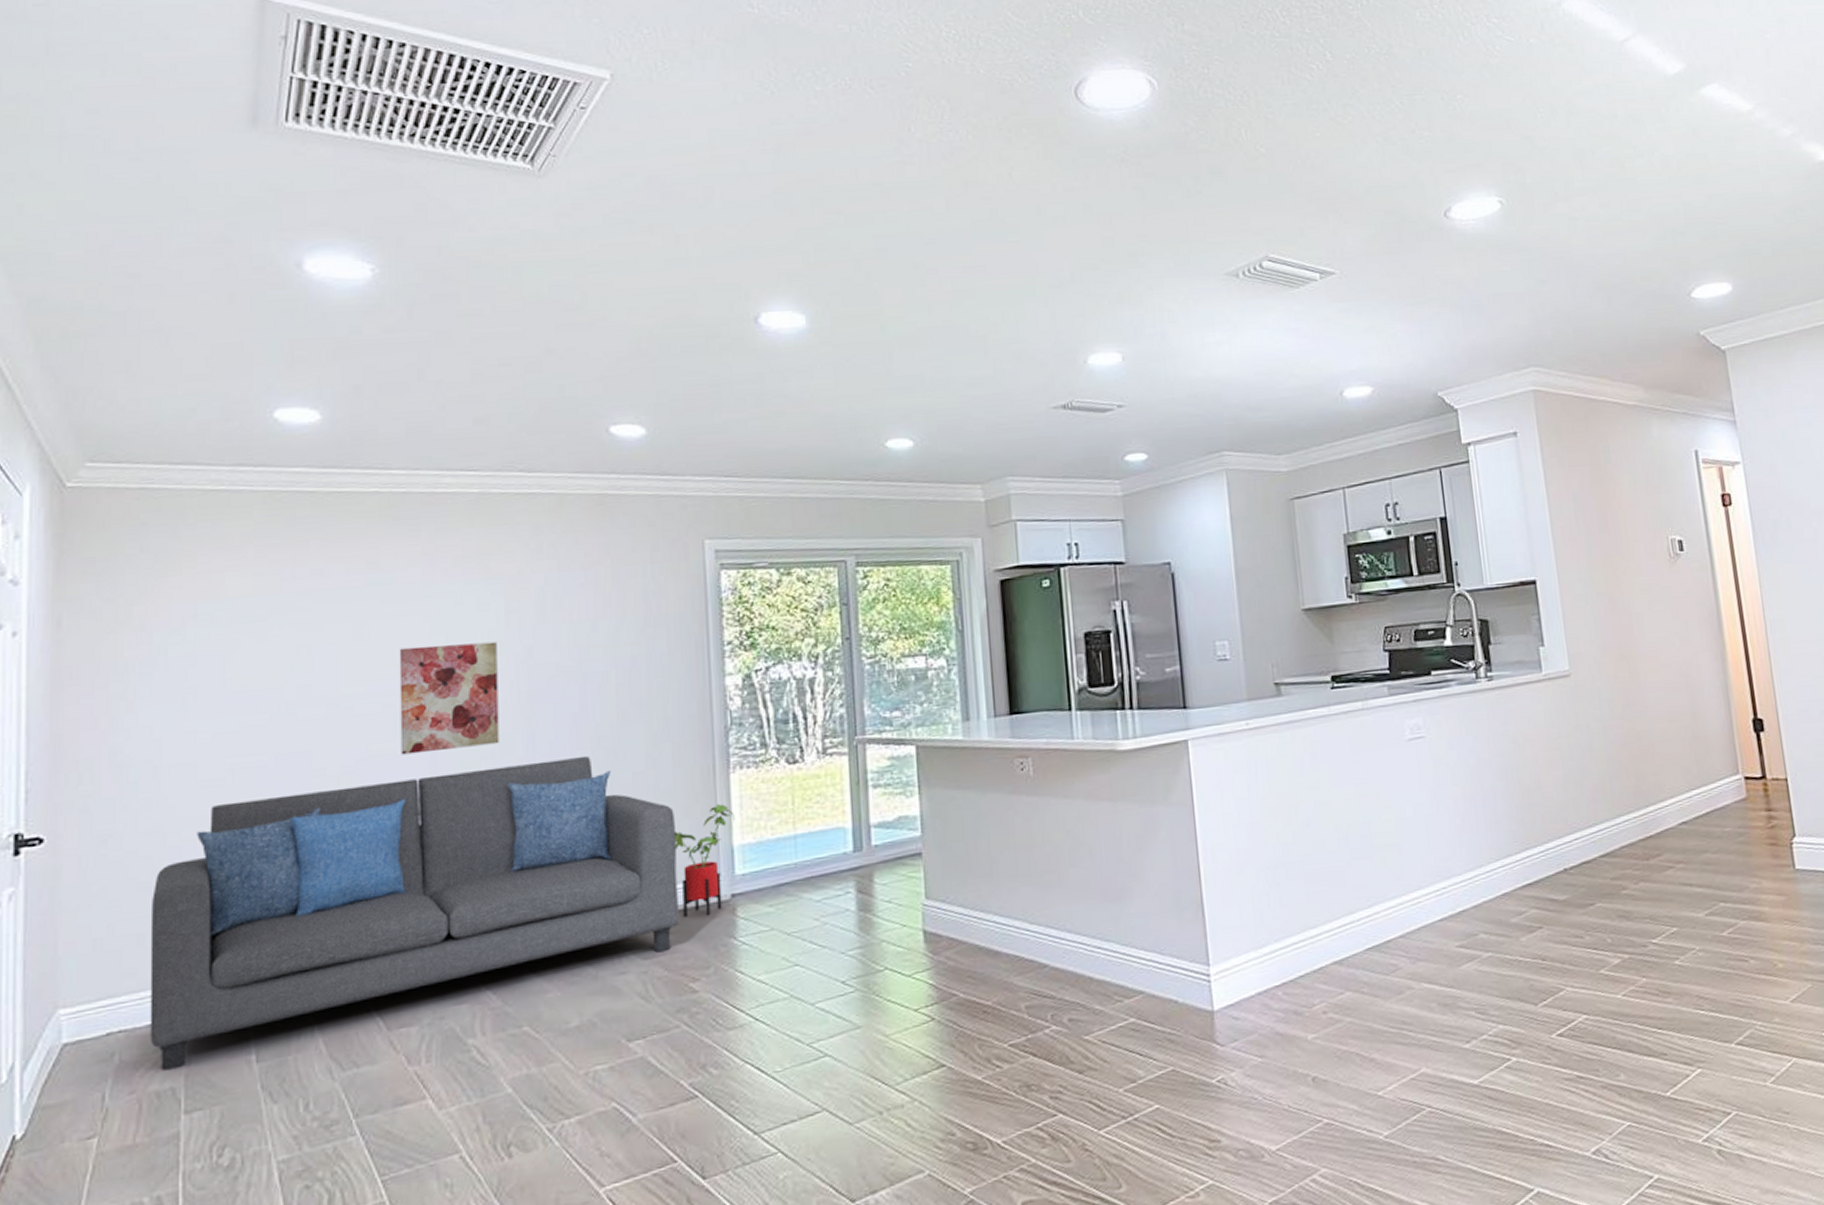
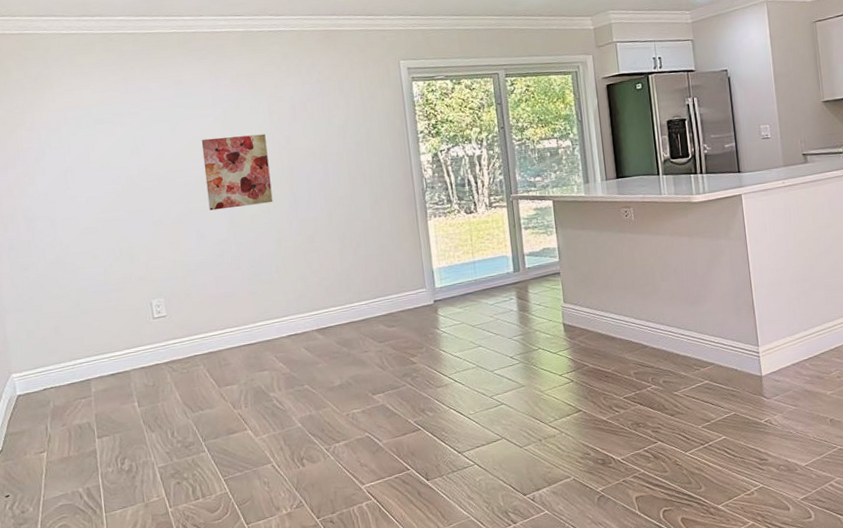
sofa: present [150,755,679,1071] -> none [61,209,401,412]
house plant: present [673,804,735,918] -> none [393,241,433,316]

